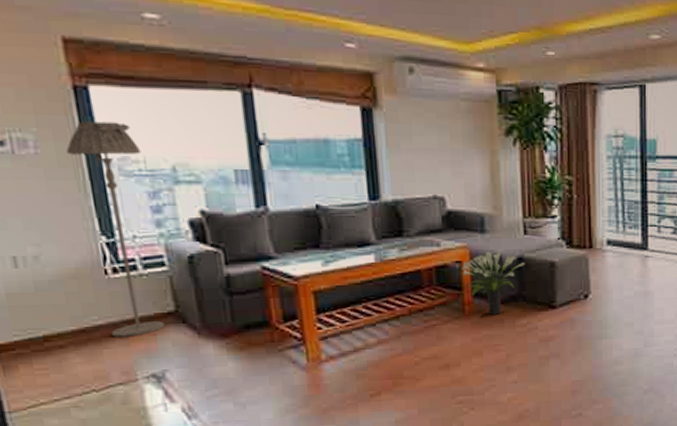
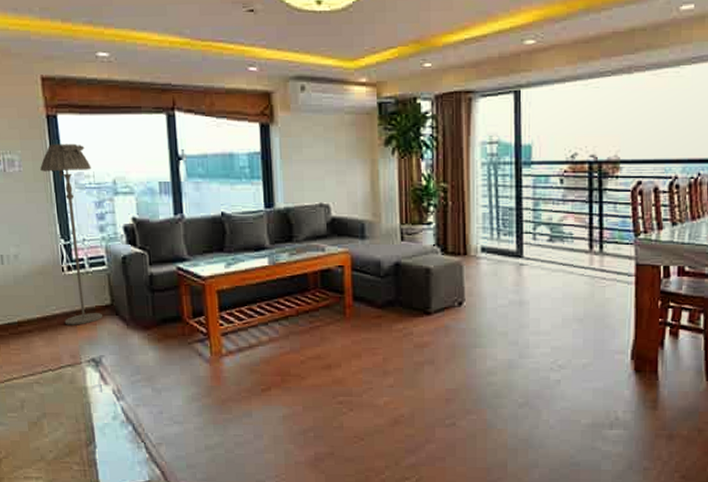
potted plant: present [460,252,525,316] -> none [342,258,402,320]

